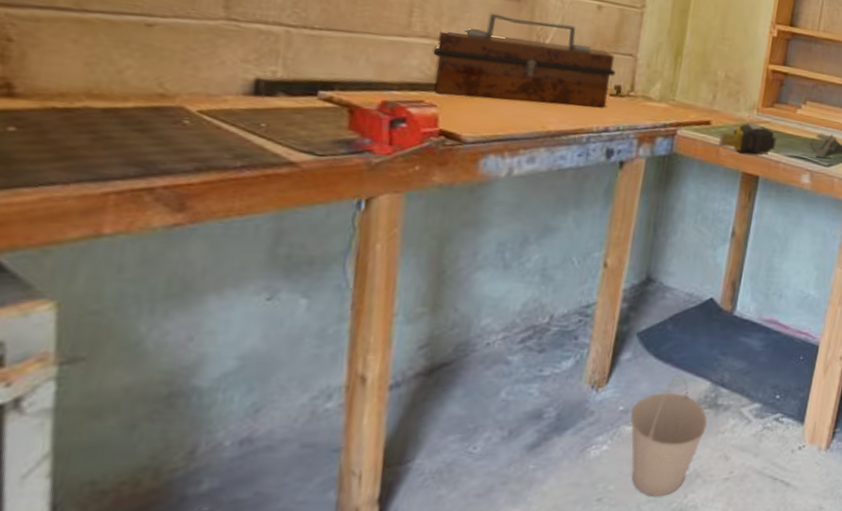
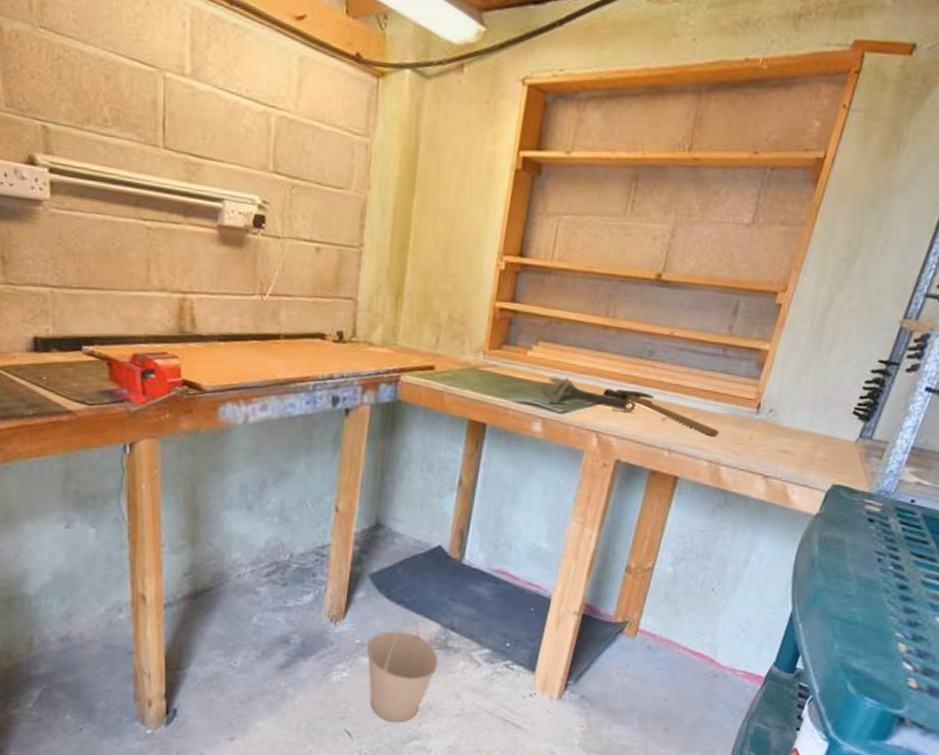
toolbox: present [434,13,615,108] -> none [171,263,337,355]
tape measure: present [719,123,777,154] -> none [443,367,506,400]

